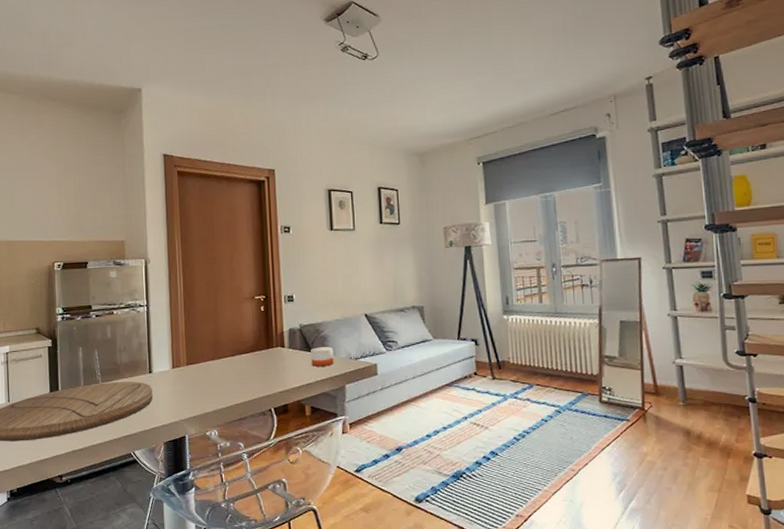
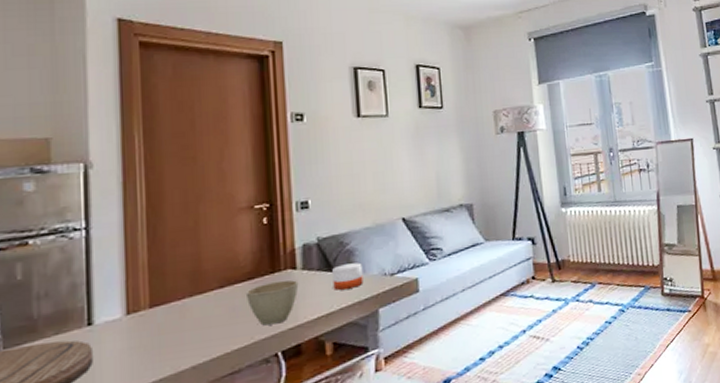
cup: none [249,355,286,387] -> present [245,279,299,326]

